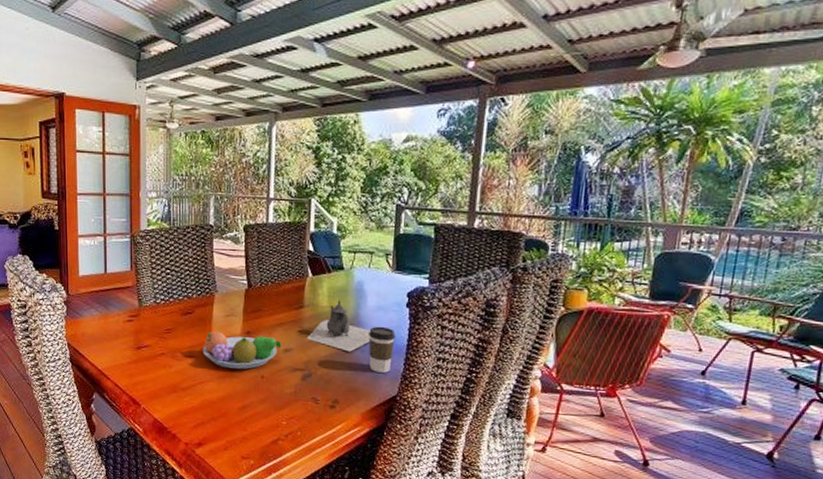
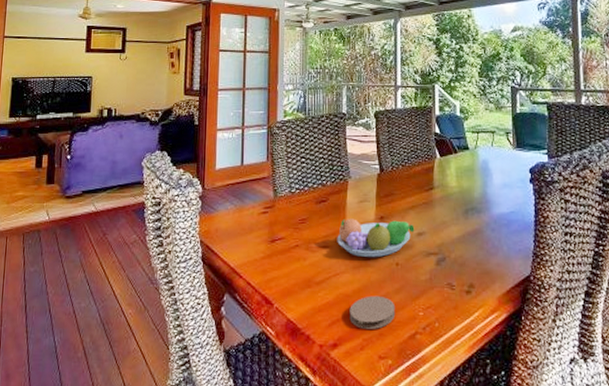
coaster: none [214,403,259,433] -> present [349,295,396,329]
teapot: present [306,299,371,352] -> none [438,179,500,232]
coffee cup: present [368,326,396,373] -> none [497,203,523,251]

